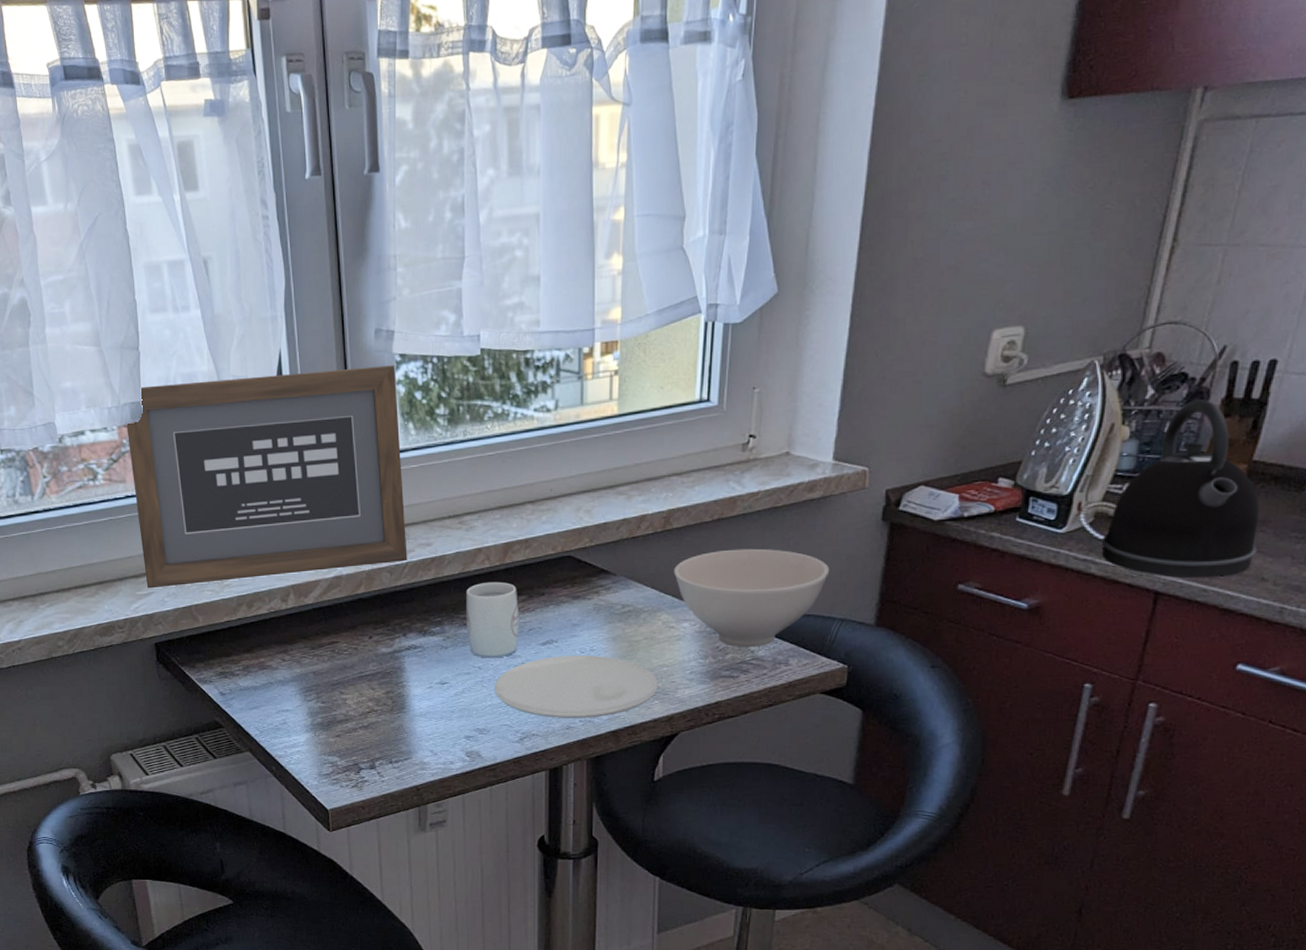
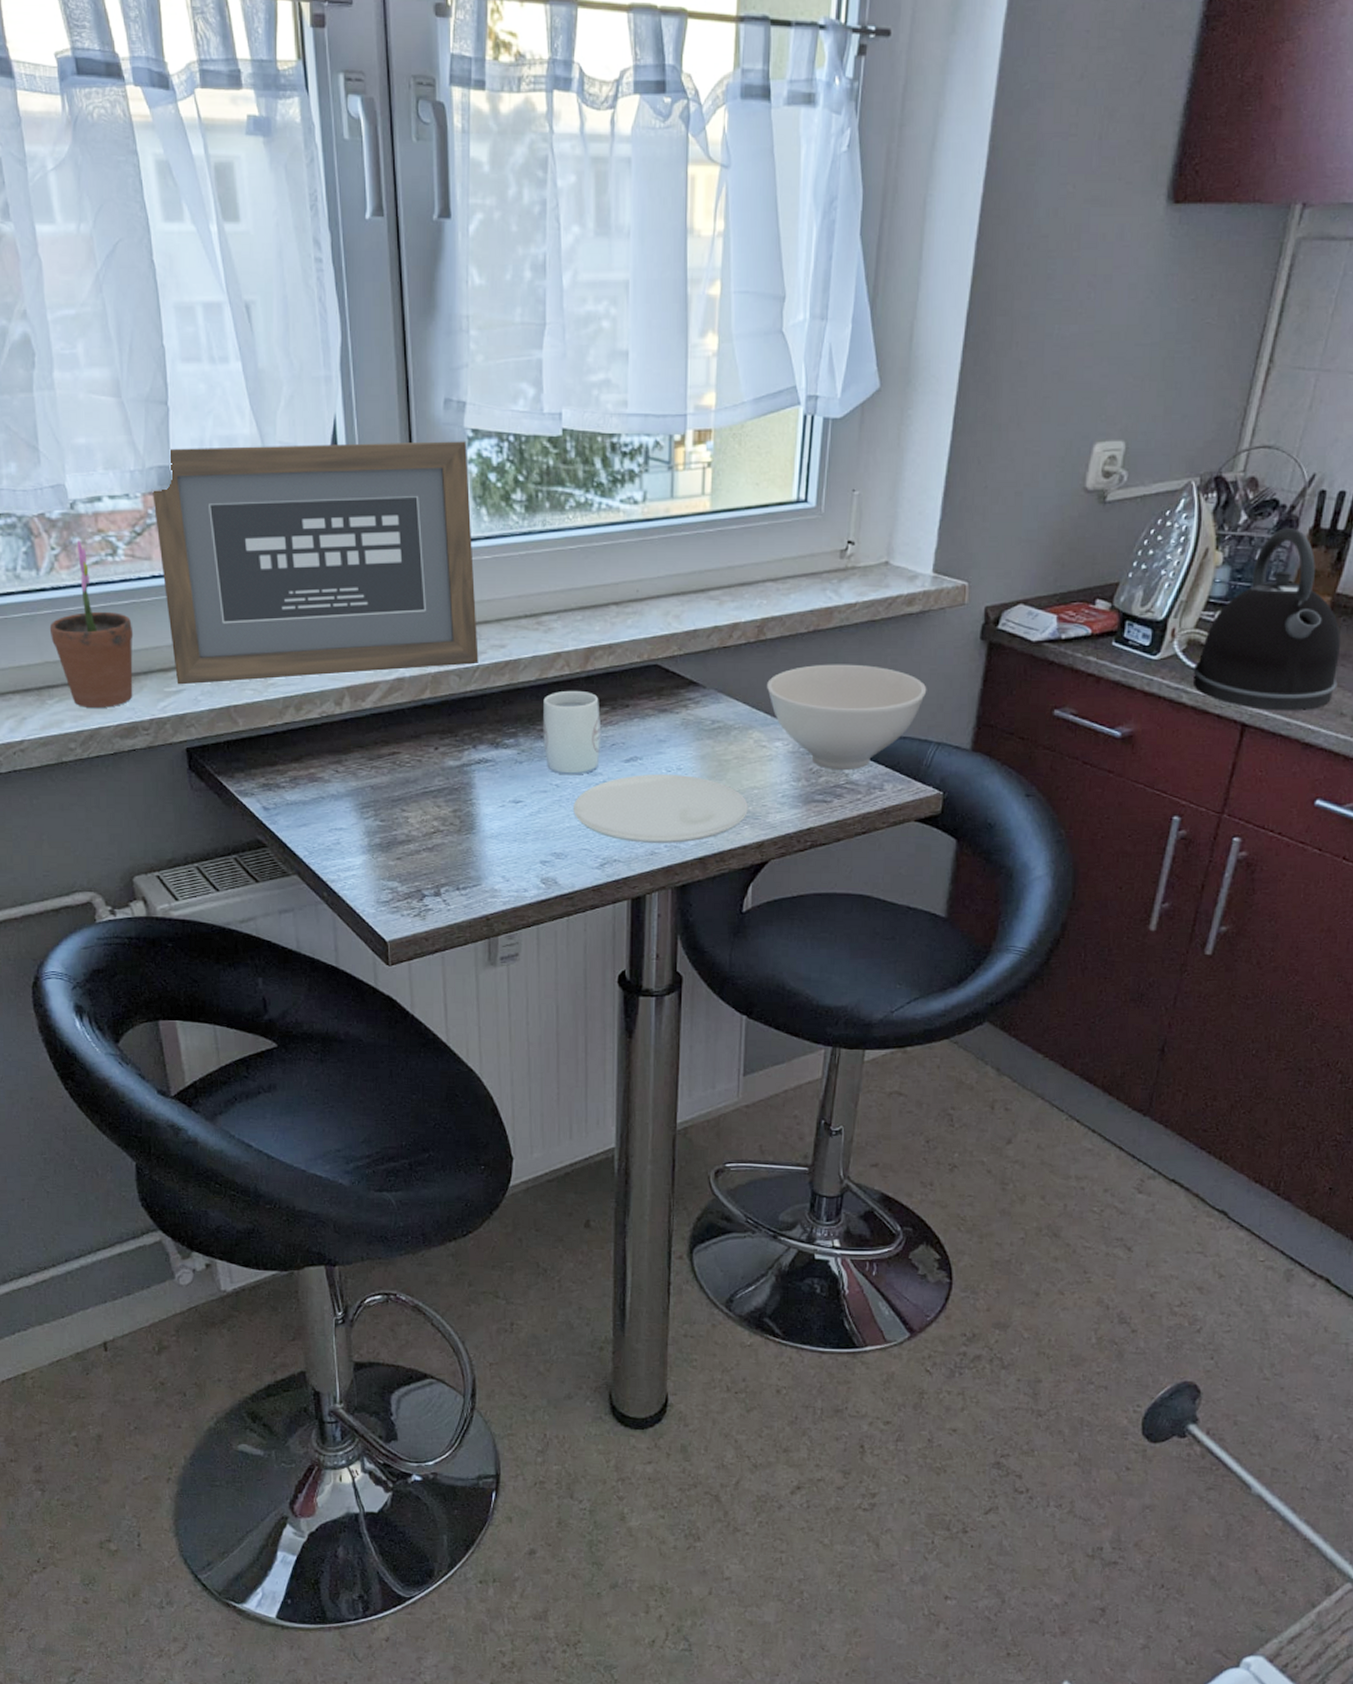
flowerpot: none [42,468,111,611] -> present [49,540,134,708]

